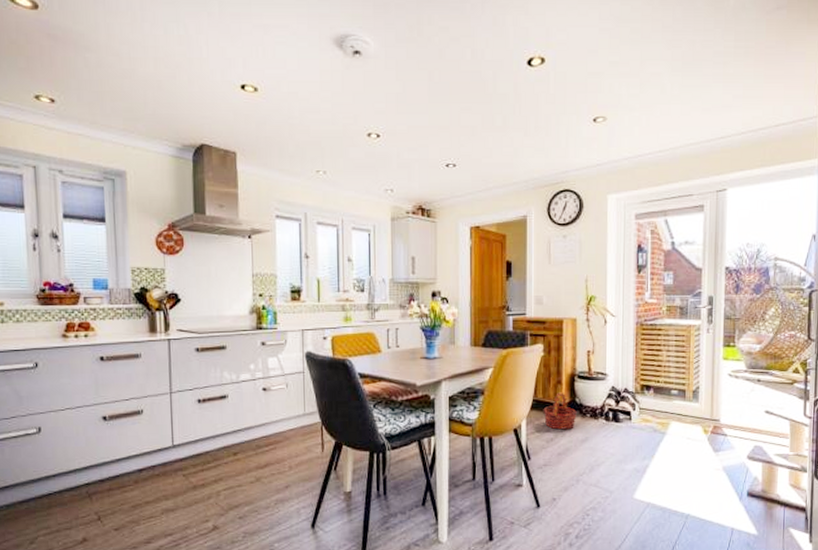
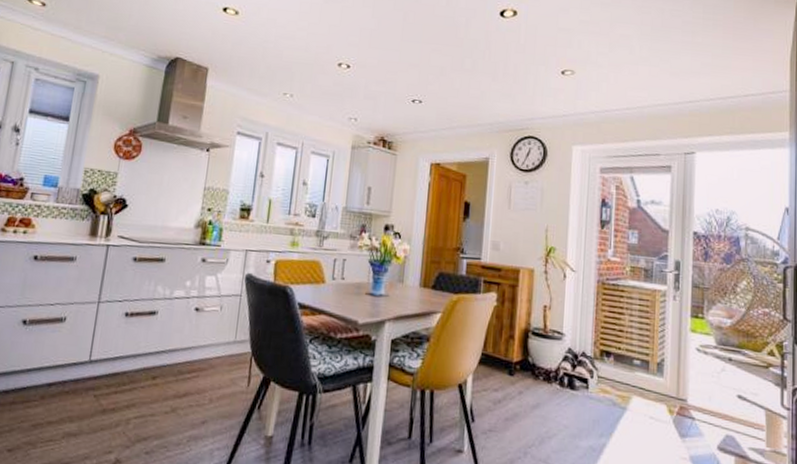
basket: present [543,391,577,430] -> none [491,347,529,392]

